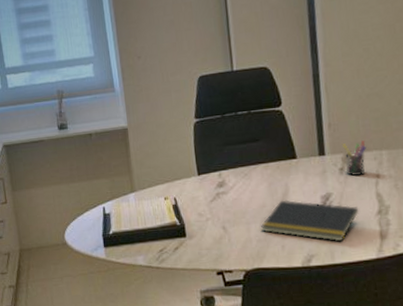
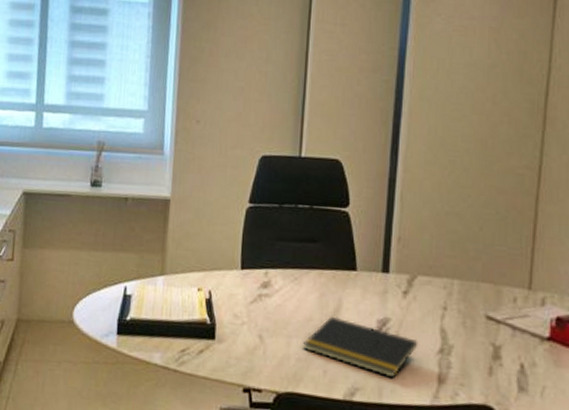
pen holder: present [341,140,366,176] -> none [409,263,437,304]

